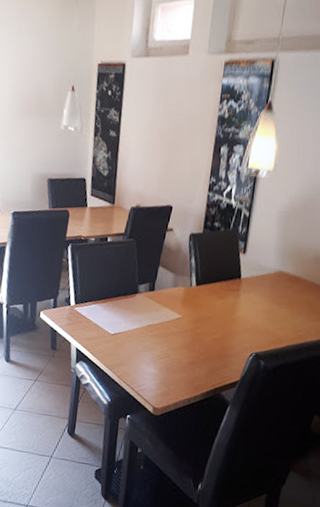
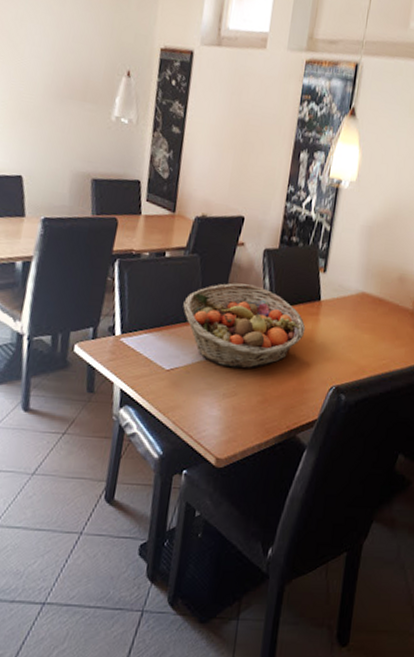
fruit basket: none [123,263,228,336] -> present [183,283,306,369]

